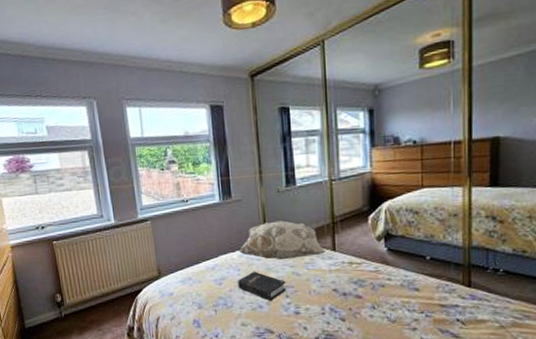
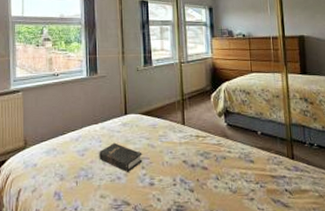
decorative pillow: present [239,220,326,260] -> none [102,96,177,133]

